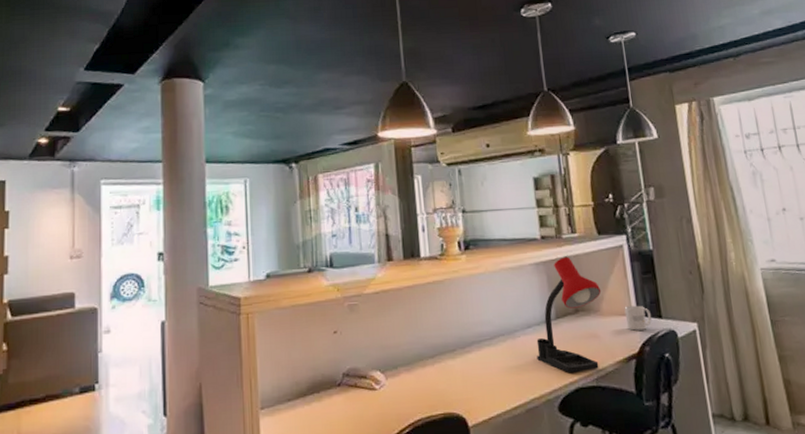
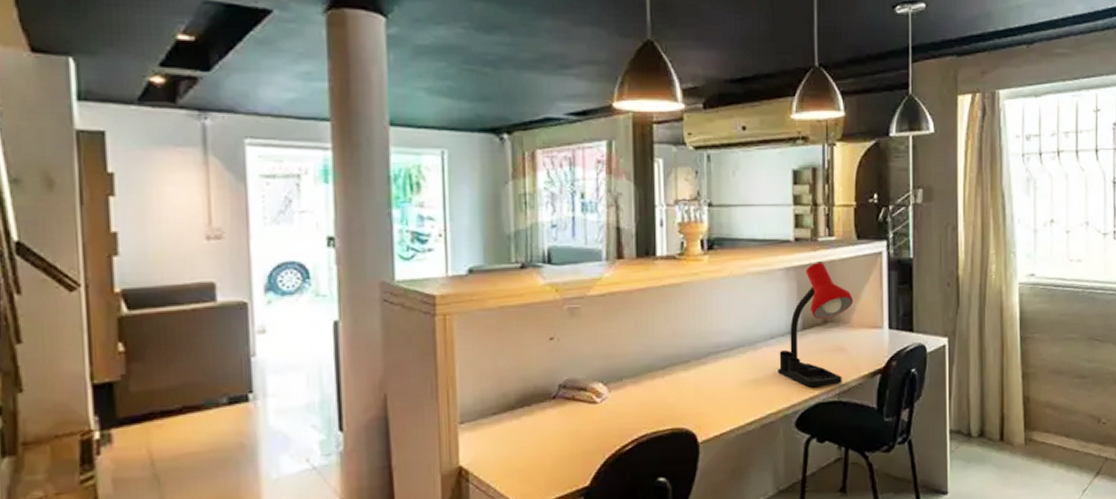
mug: present [624,305,652,331] -> none [875,317,902,344]

